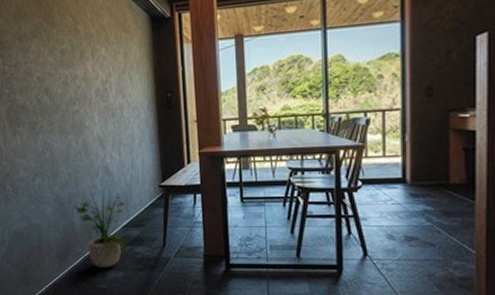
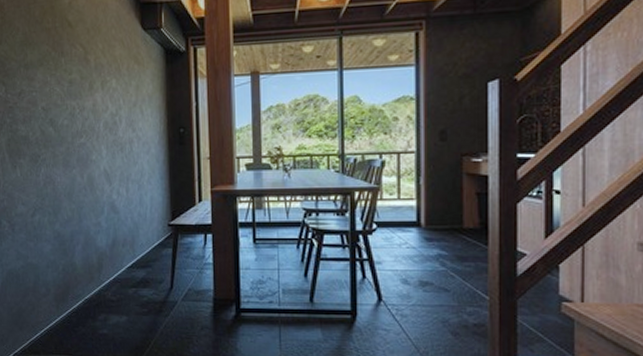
potted plant: present [73,187,130,267] -> none [74,224,134,311]

